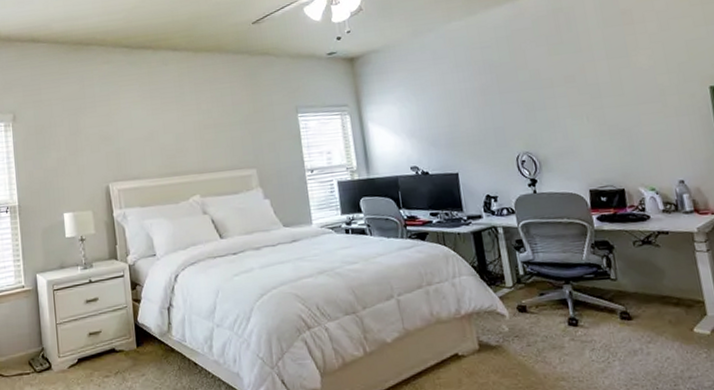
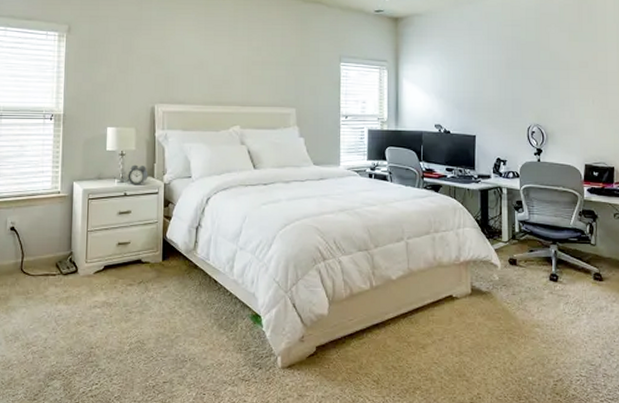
alarm clock: none [90,248,112,271] -> present [127,164,149,185]

